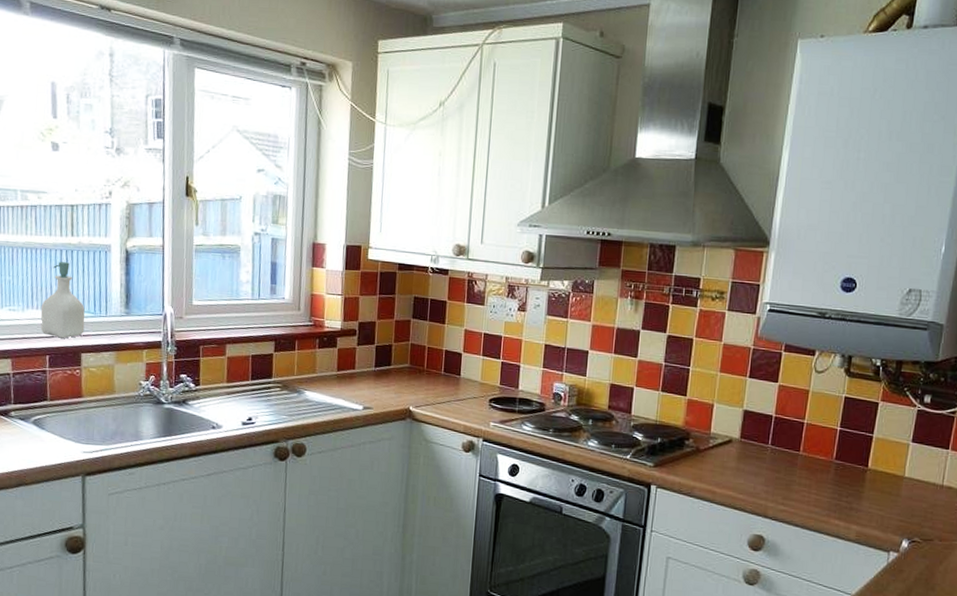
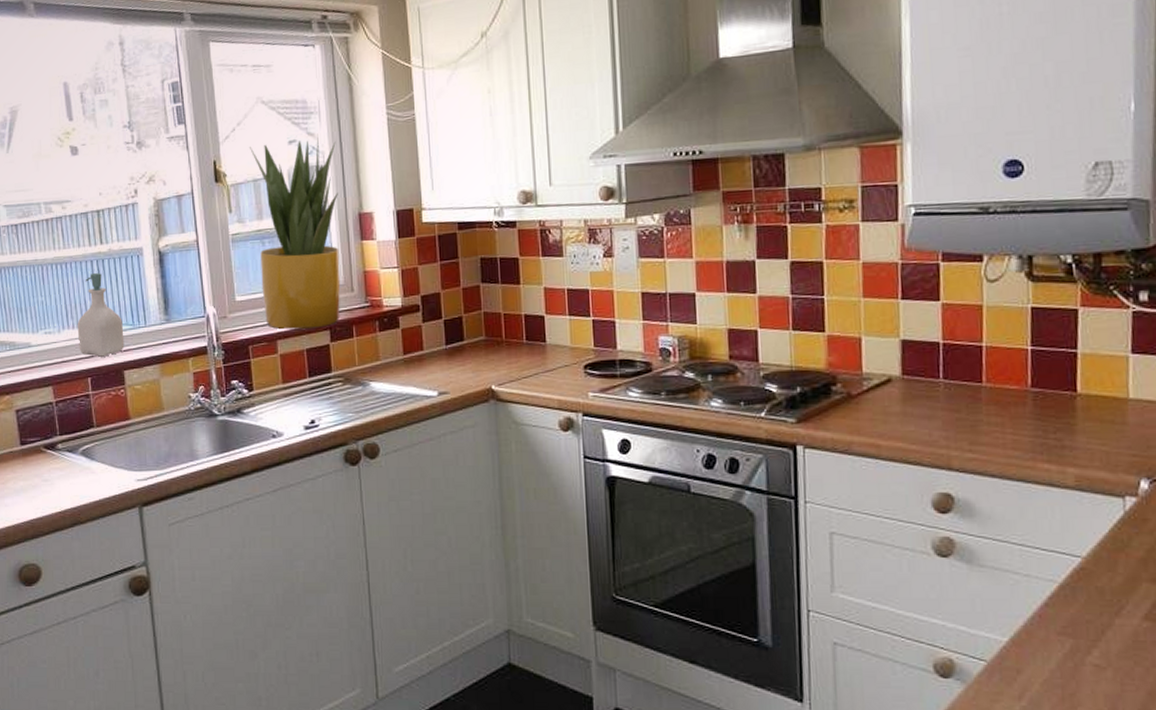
planter: none [217,167,300,339] -> present [250,133,341,330]

